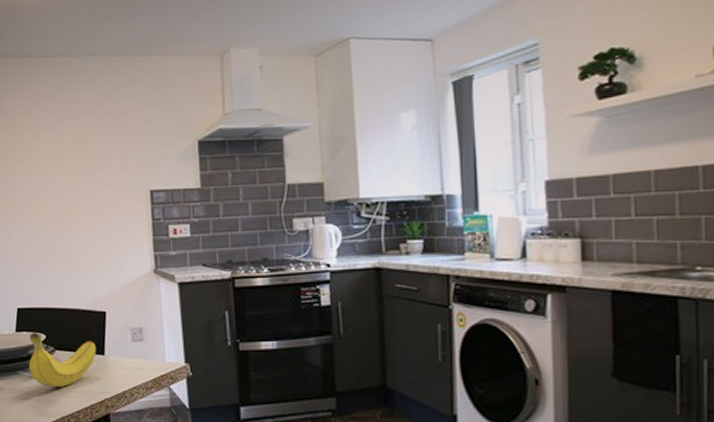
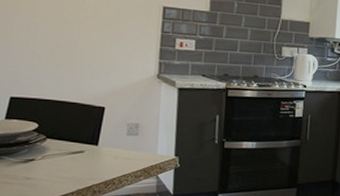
fruit: present [28,333,96,387] -> none [14,121,90,173]

